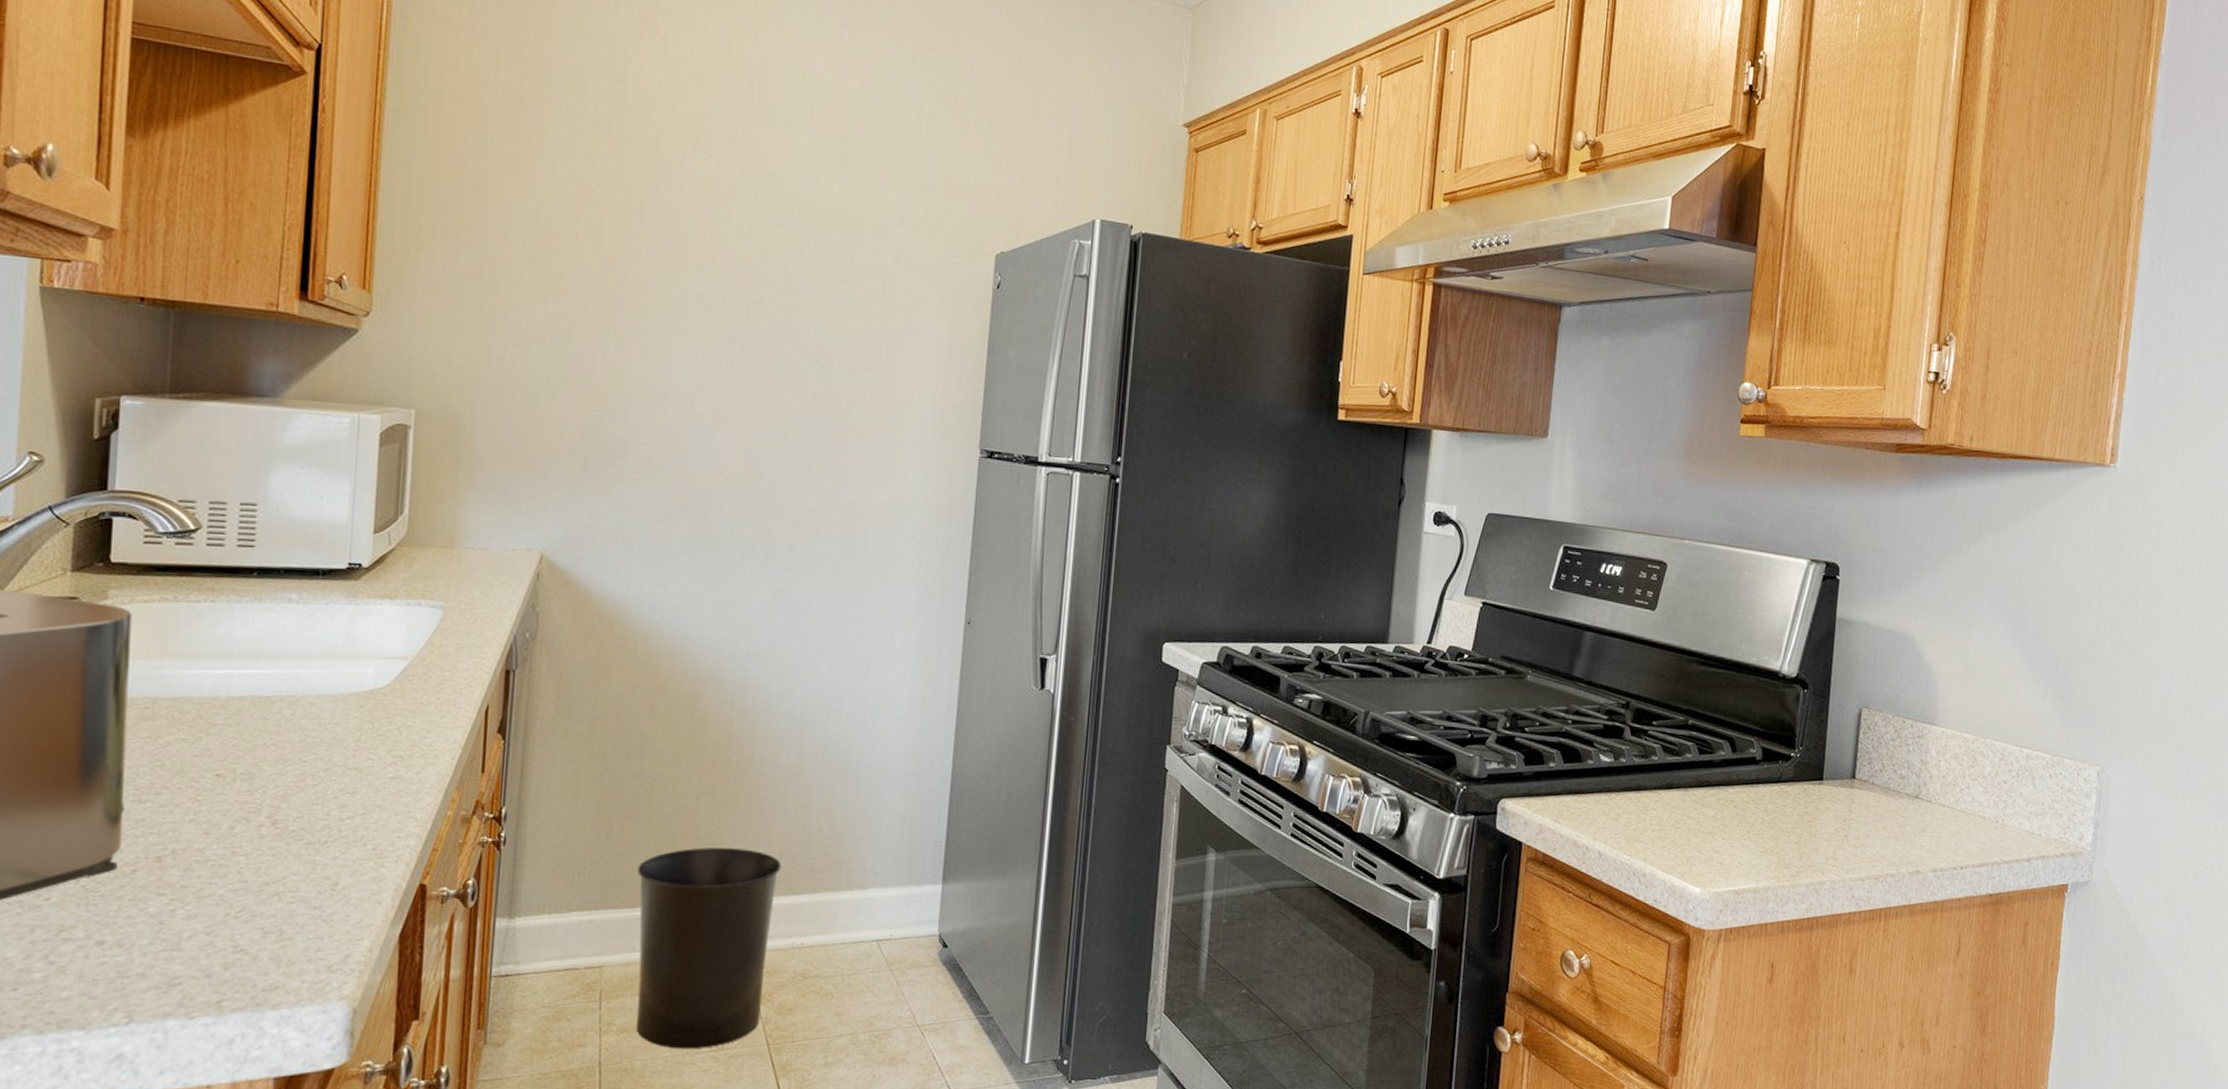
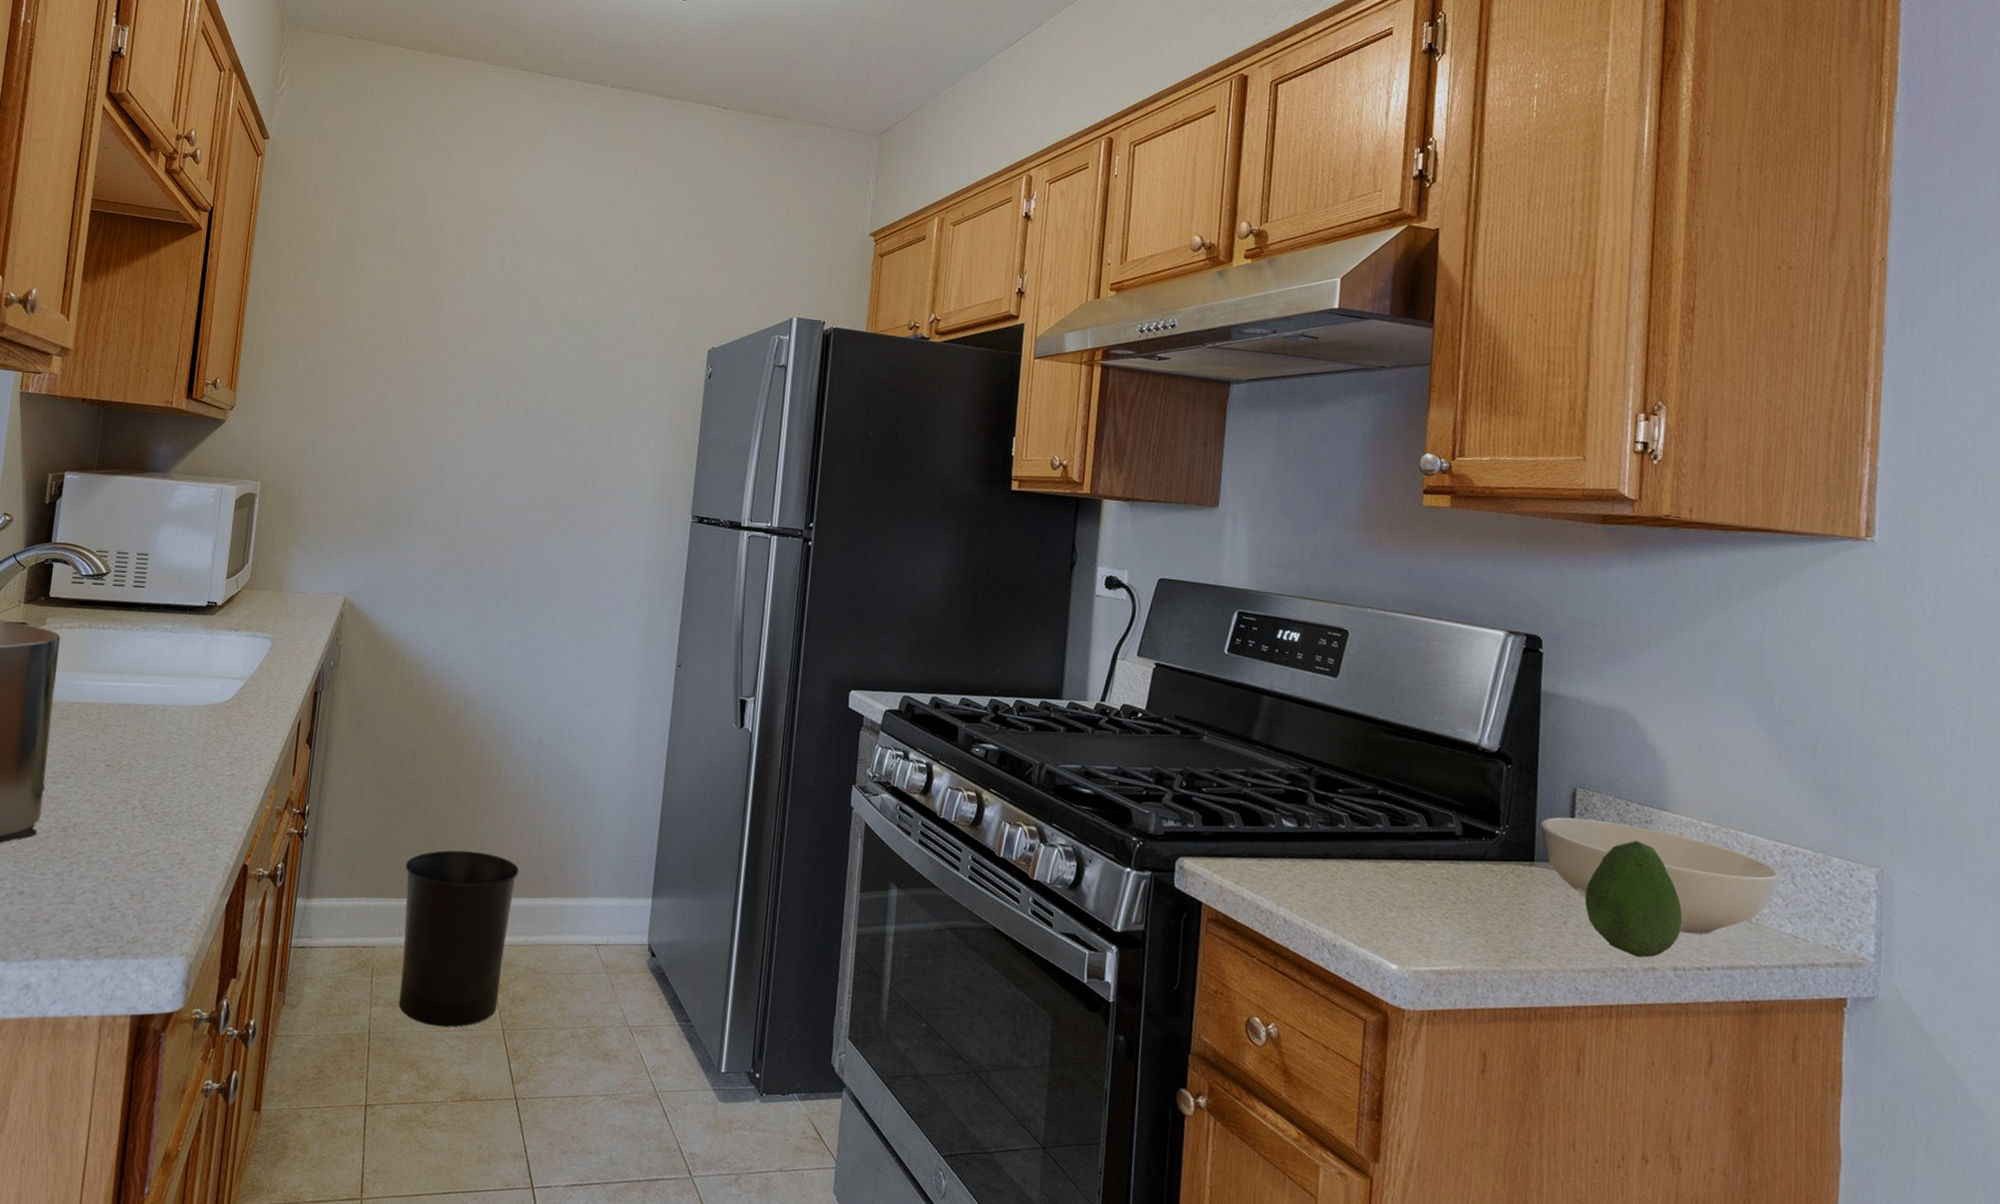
bowl: none [1829,736,2025,838] -> present [1539,817,1782,935]
fruit: none [1863,754,1944,863] -> present [1584,840,1683,958]

